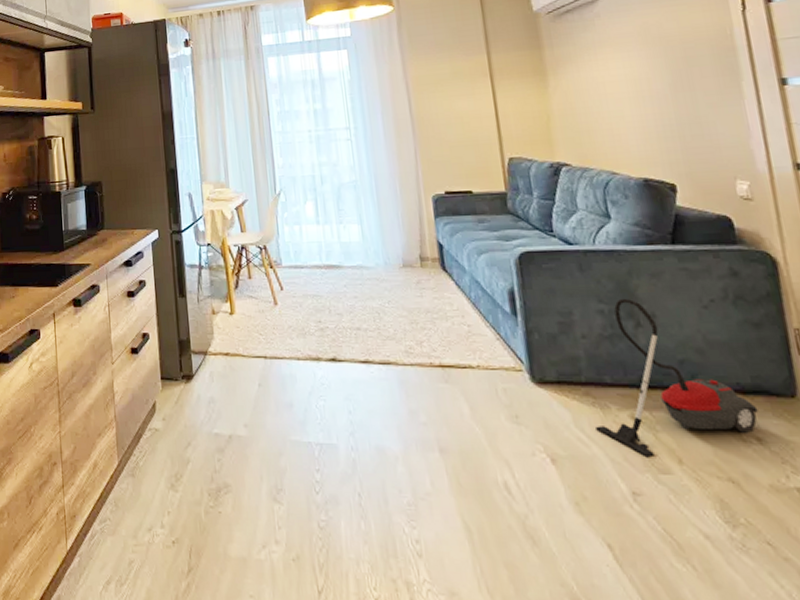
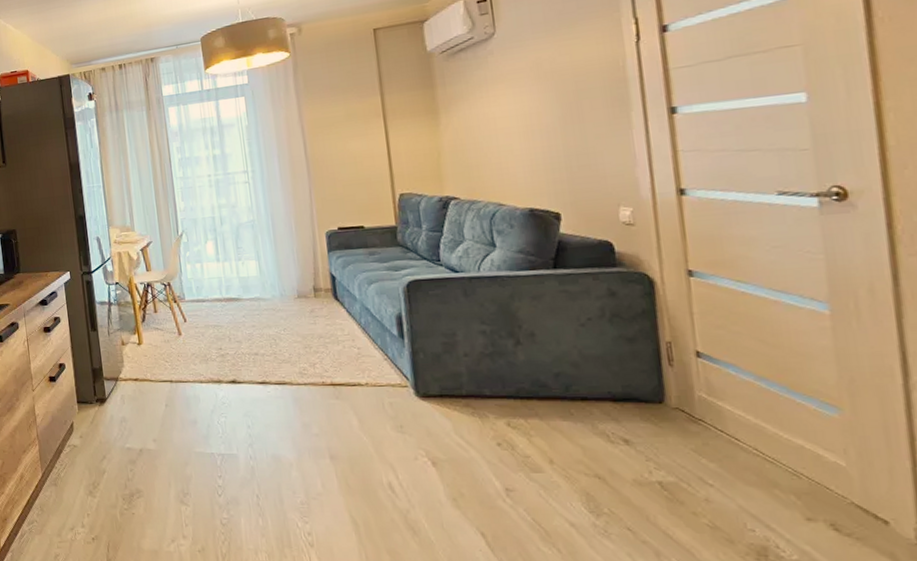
vacuum cleaner: present [594,298,759,458] -> none [473,319,627,459]

